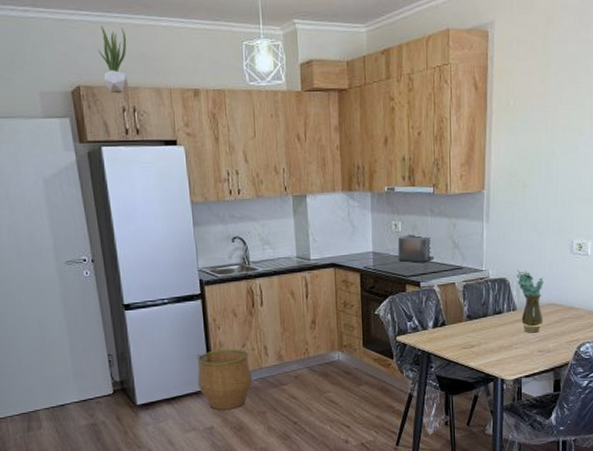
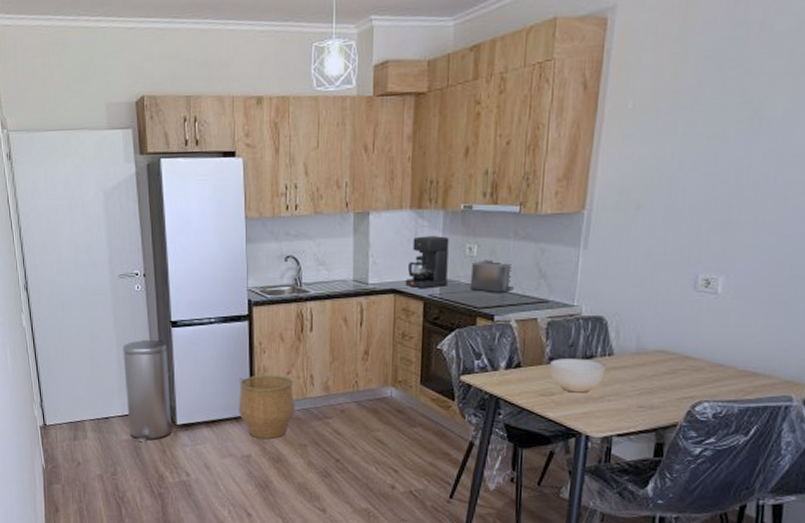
pedal bin: none [74,324,132,425] -> present [123,340,172,442]
potted plant: present [97,25,129,94] -> none [163,32,193,103]
coffee maker: none [343,215,379,262] -> present [405,236,449,289]
bowl: none [467,315,512,344] -> present [549,358,607,393]
vase: present [517,270,543,333] -> none [617,307,653,385]

